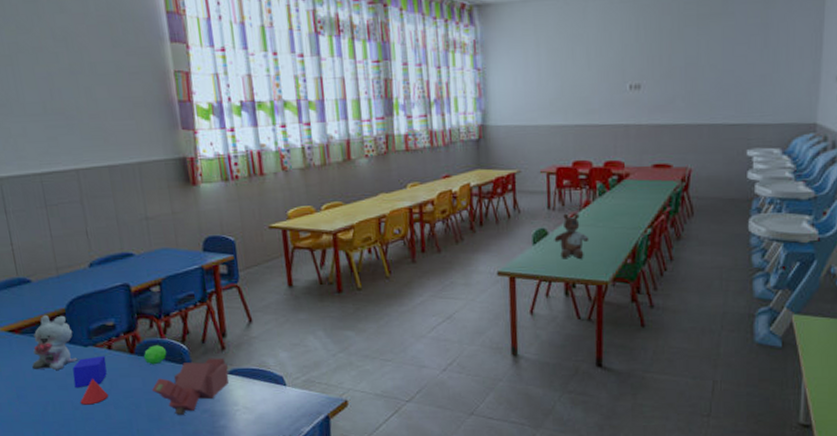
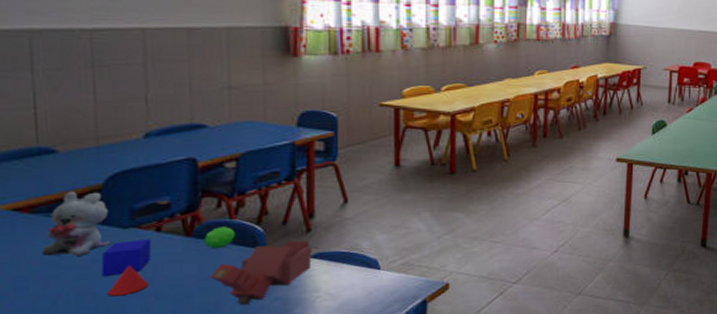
stuffed bear: present [554,213,589,259] -> none [672,108,703,149]

